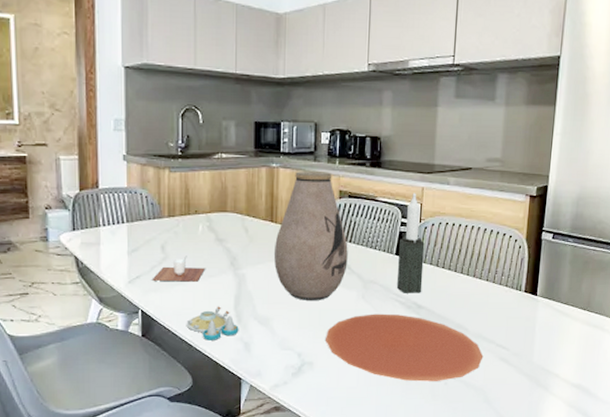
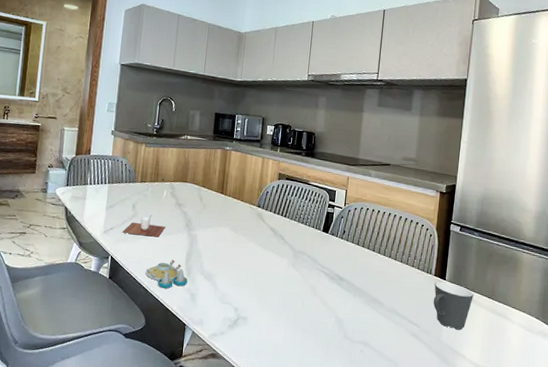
vase: present [274,171,348,300] -> none [221,155,283,264]
plate: present [325,313,484,382] -> none [259,280,397,349]
candle: present [397,193,425,293] -> none [323,181,348,267]
cup: none [523,297,568,348] -> present [433,281,474,330]

